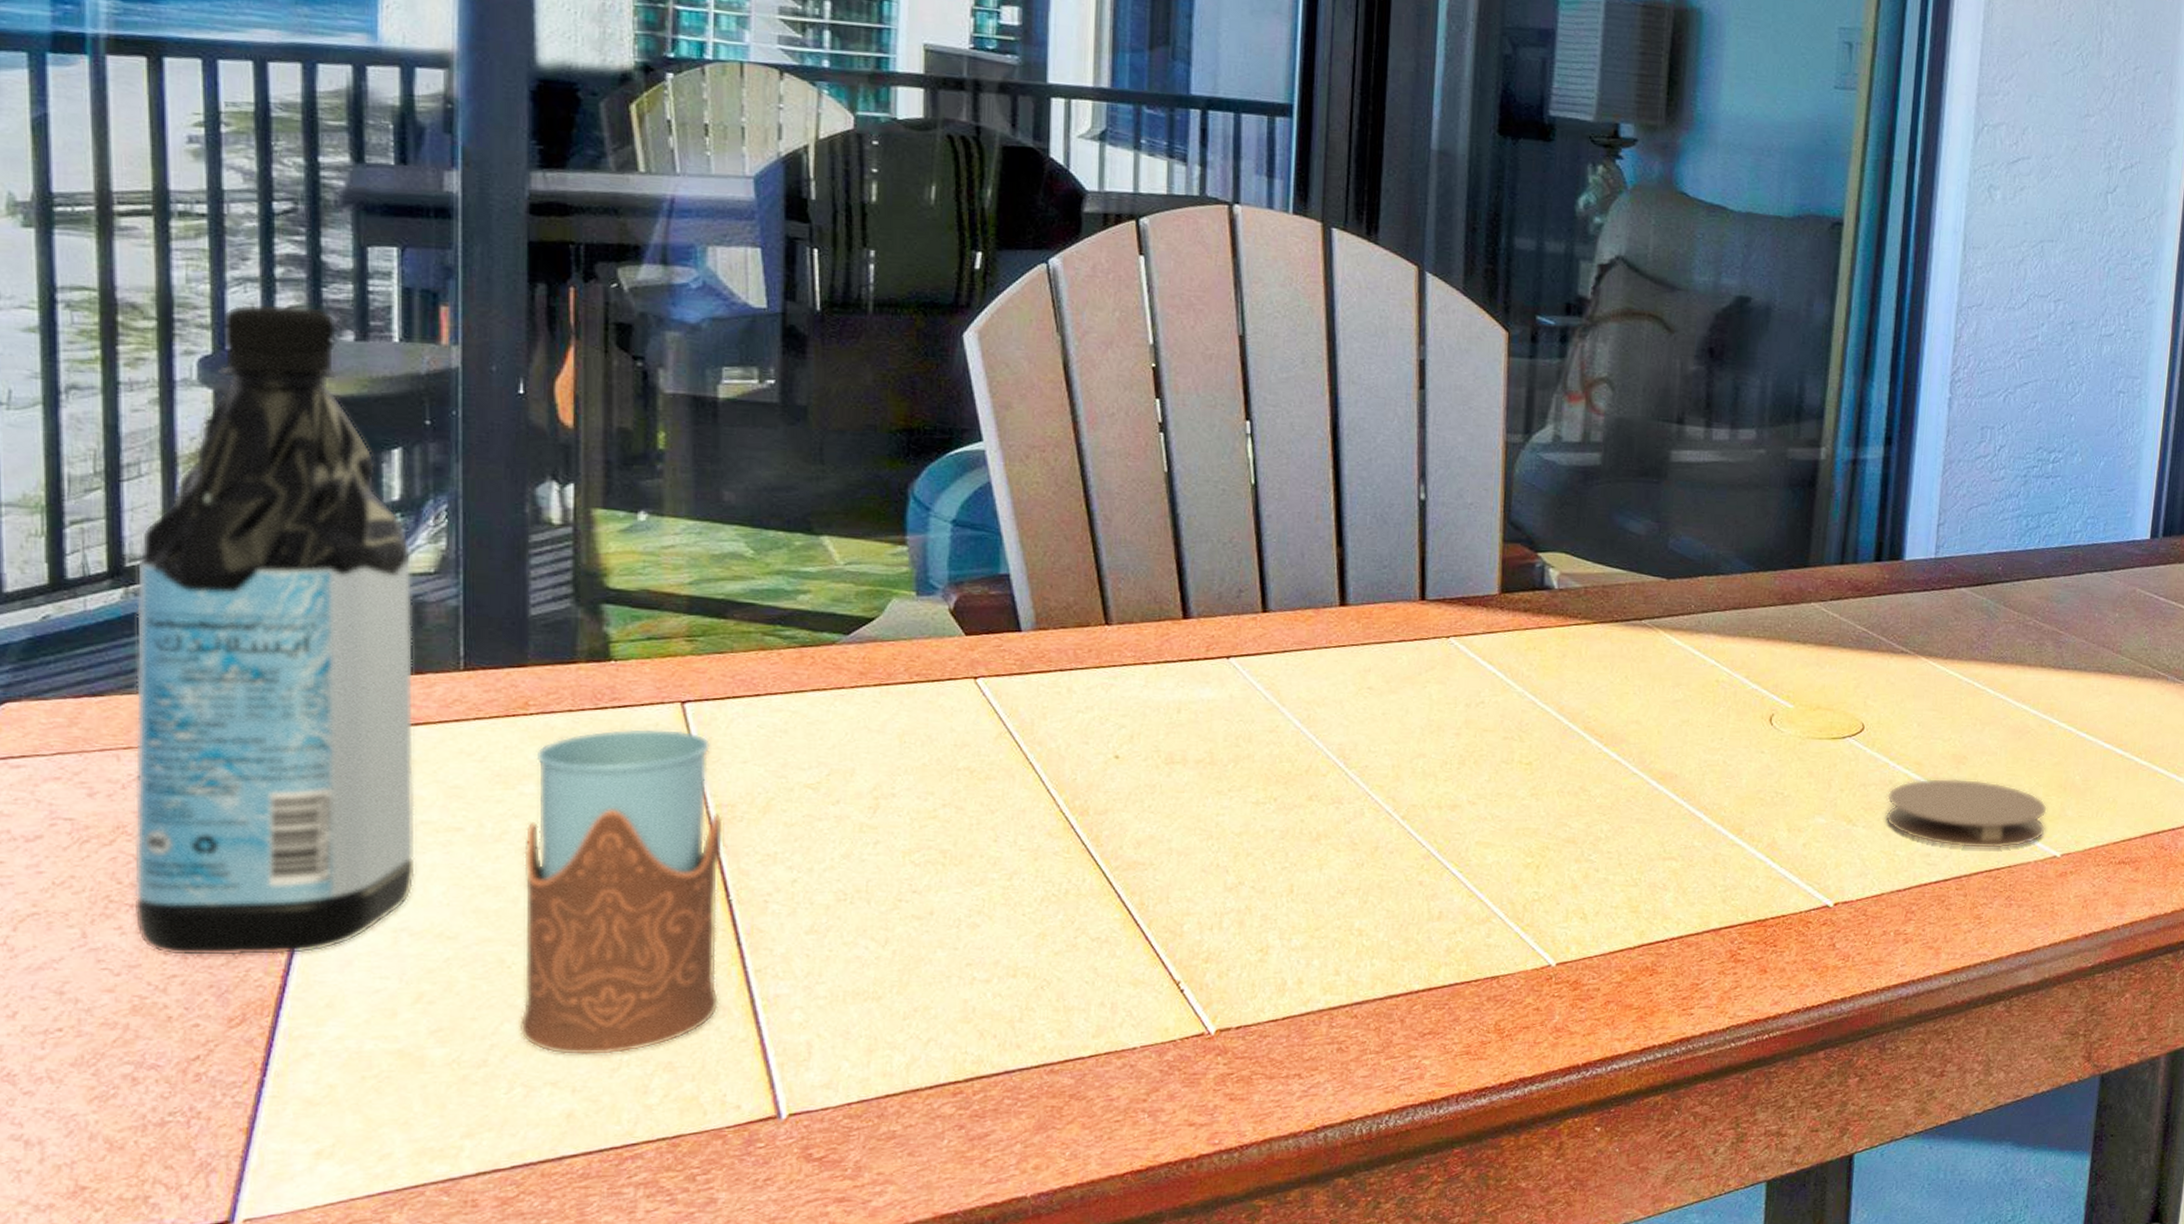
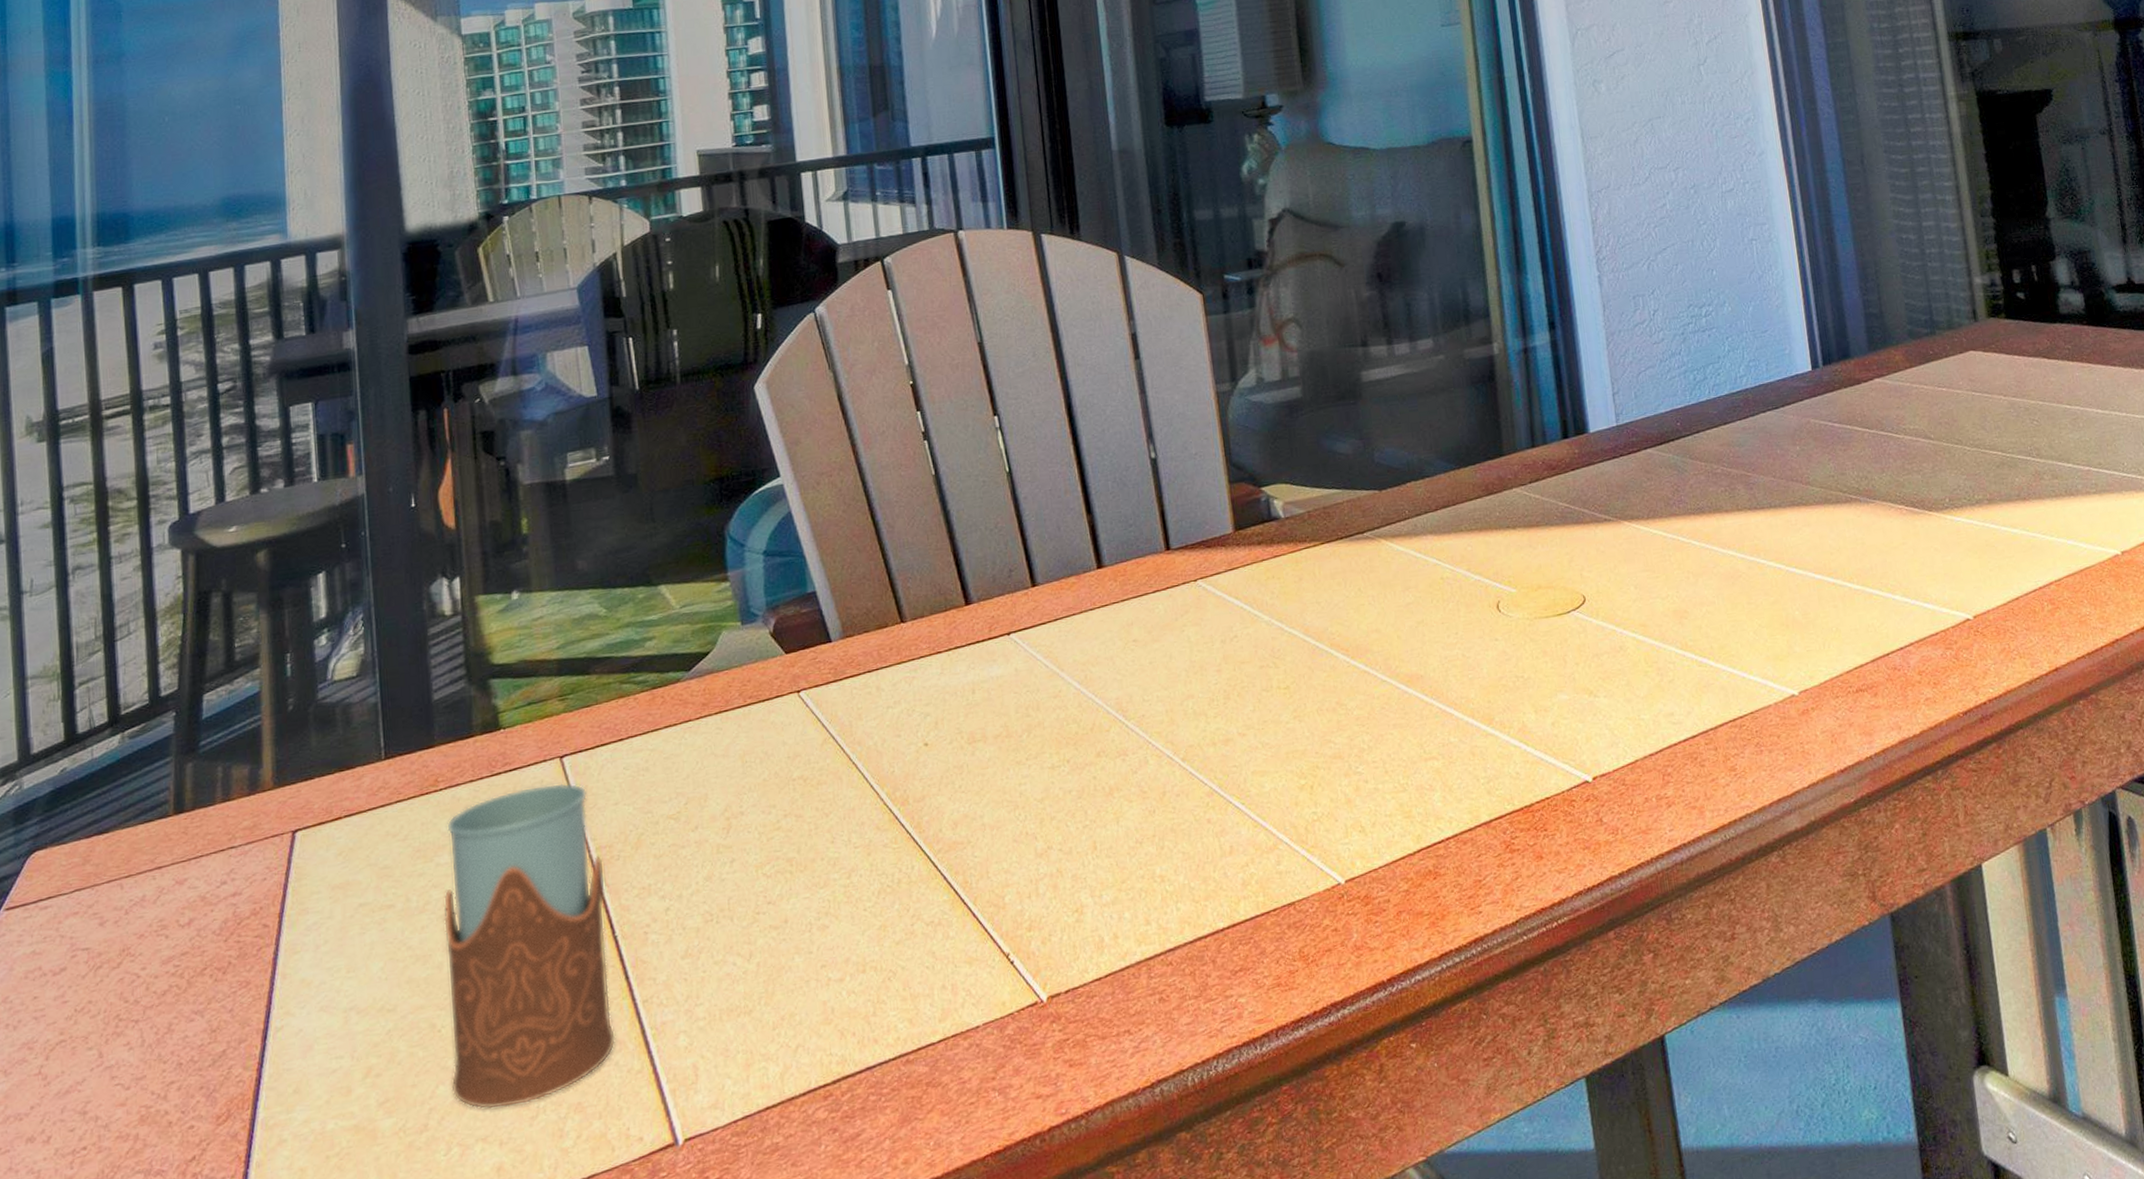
water bottle: present [133,303,417,957] -> none [129,464,359,1063]
coaster: present [1886,778,2048,849] -> none [1620,631,1779,702]

